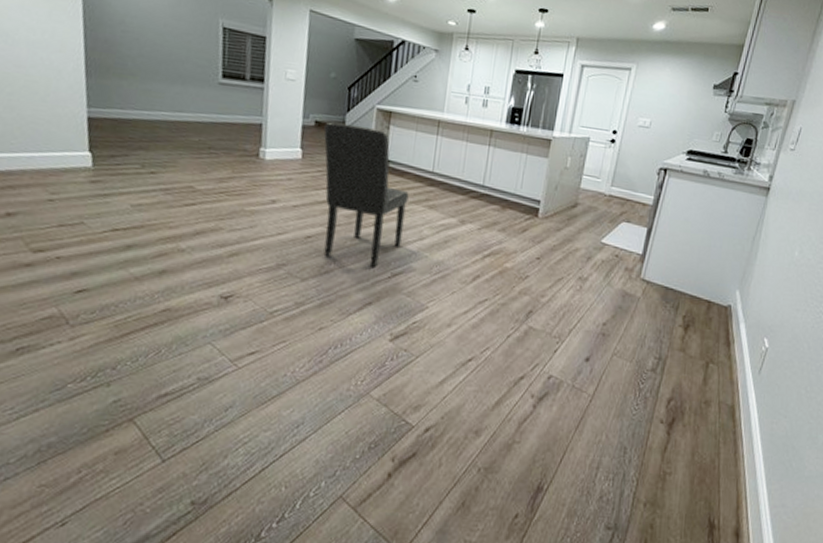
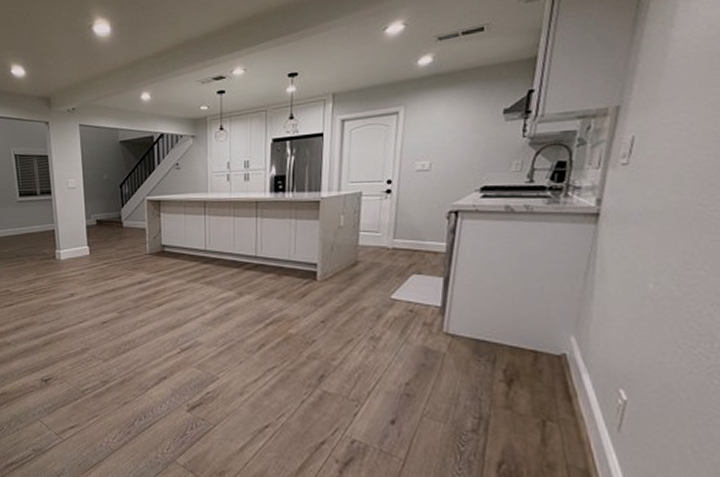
chair: present [323,122,409,267] -> none [104,217,186,344]

